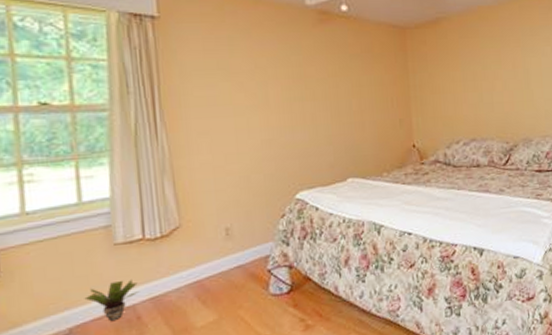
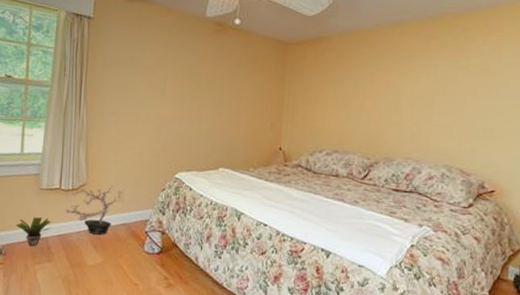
potted plant: none [154,221,225,288] -> present [65,184,117,235]

